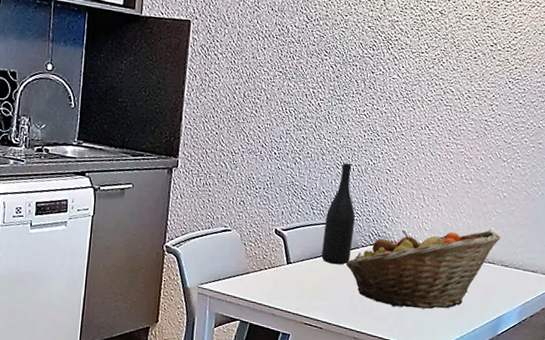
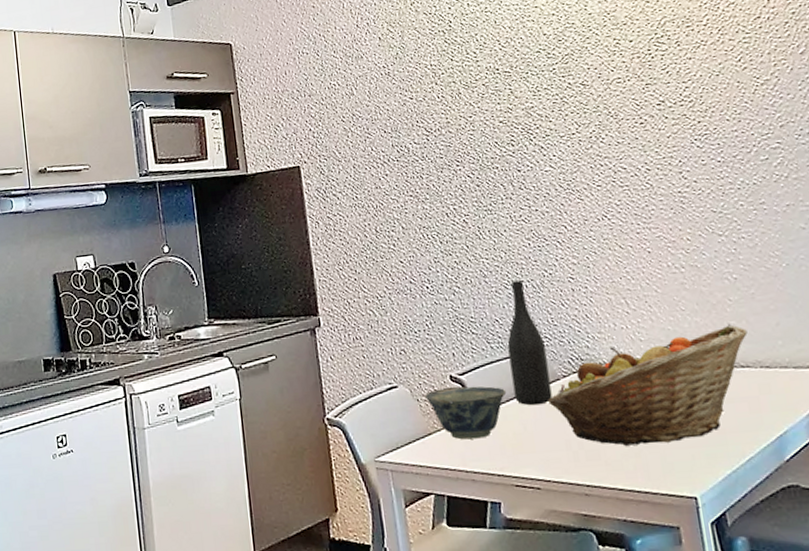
bowl: none [251,238,316,283] -> present [425,386,507,440]

